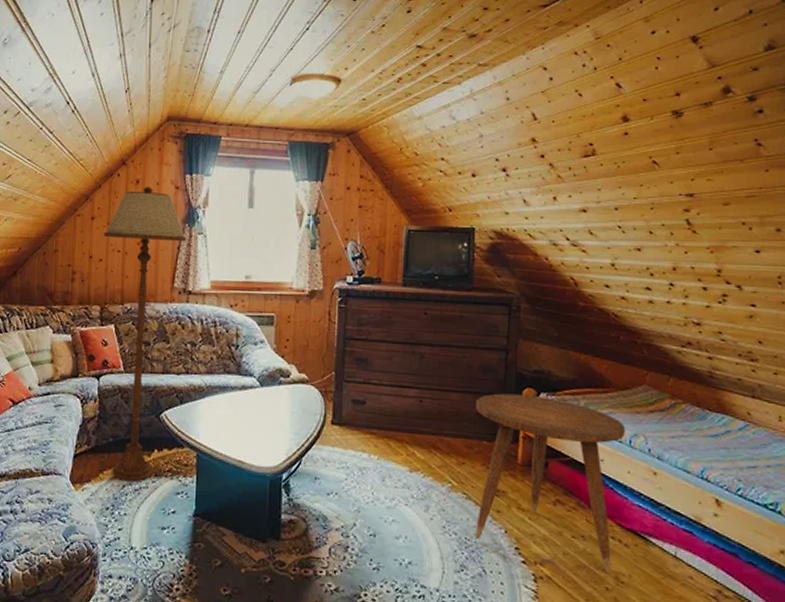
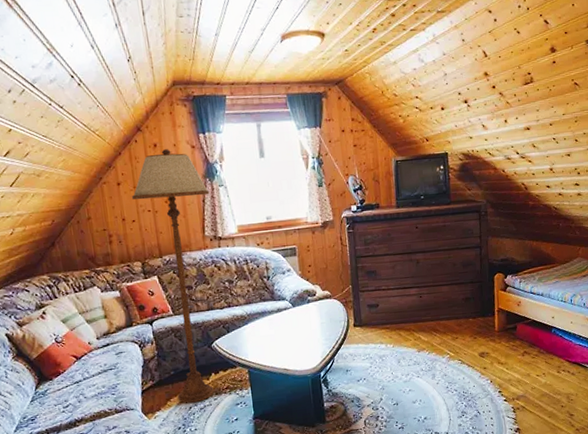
side table: present [474,393,625,574] -> none [461,278,567,396]

